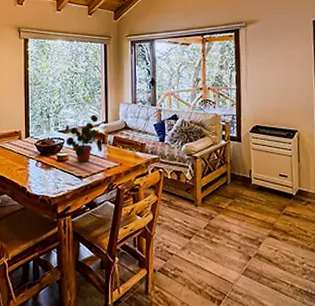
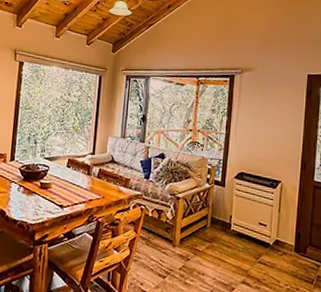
potted plant: present [66,114,102,163] -> none [50,144,87,192]

